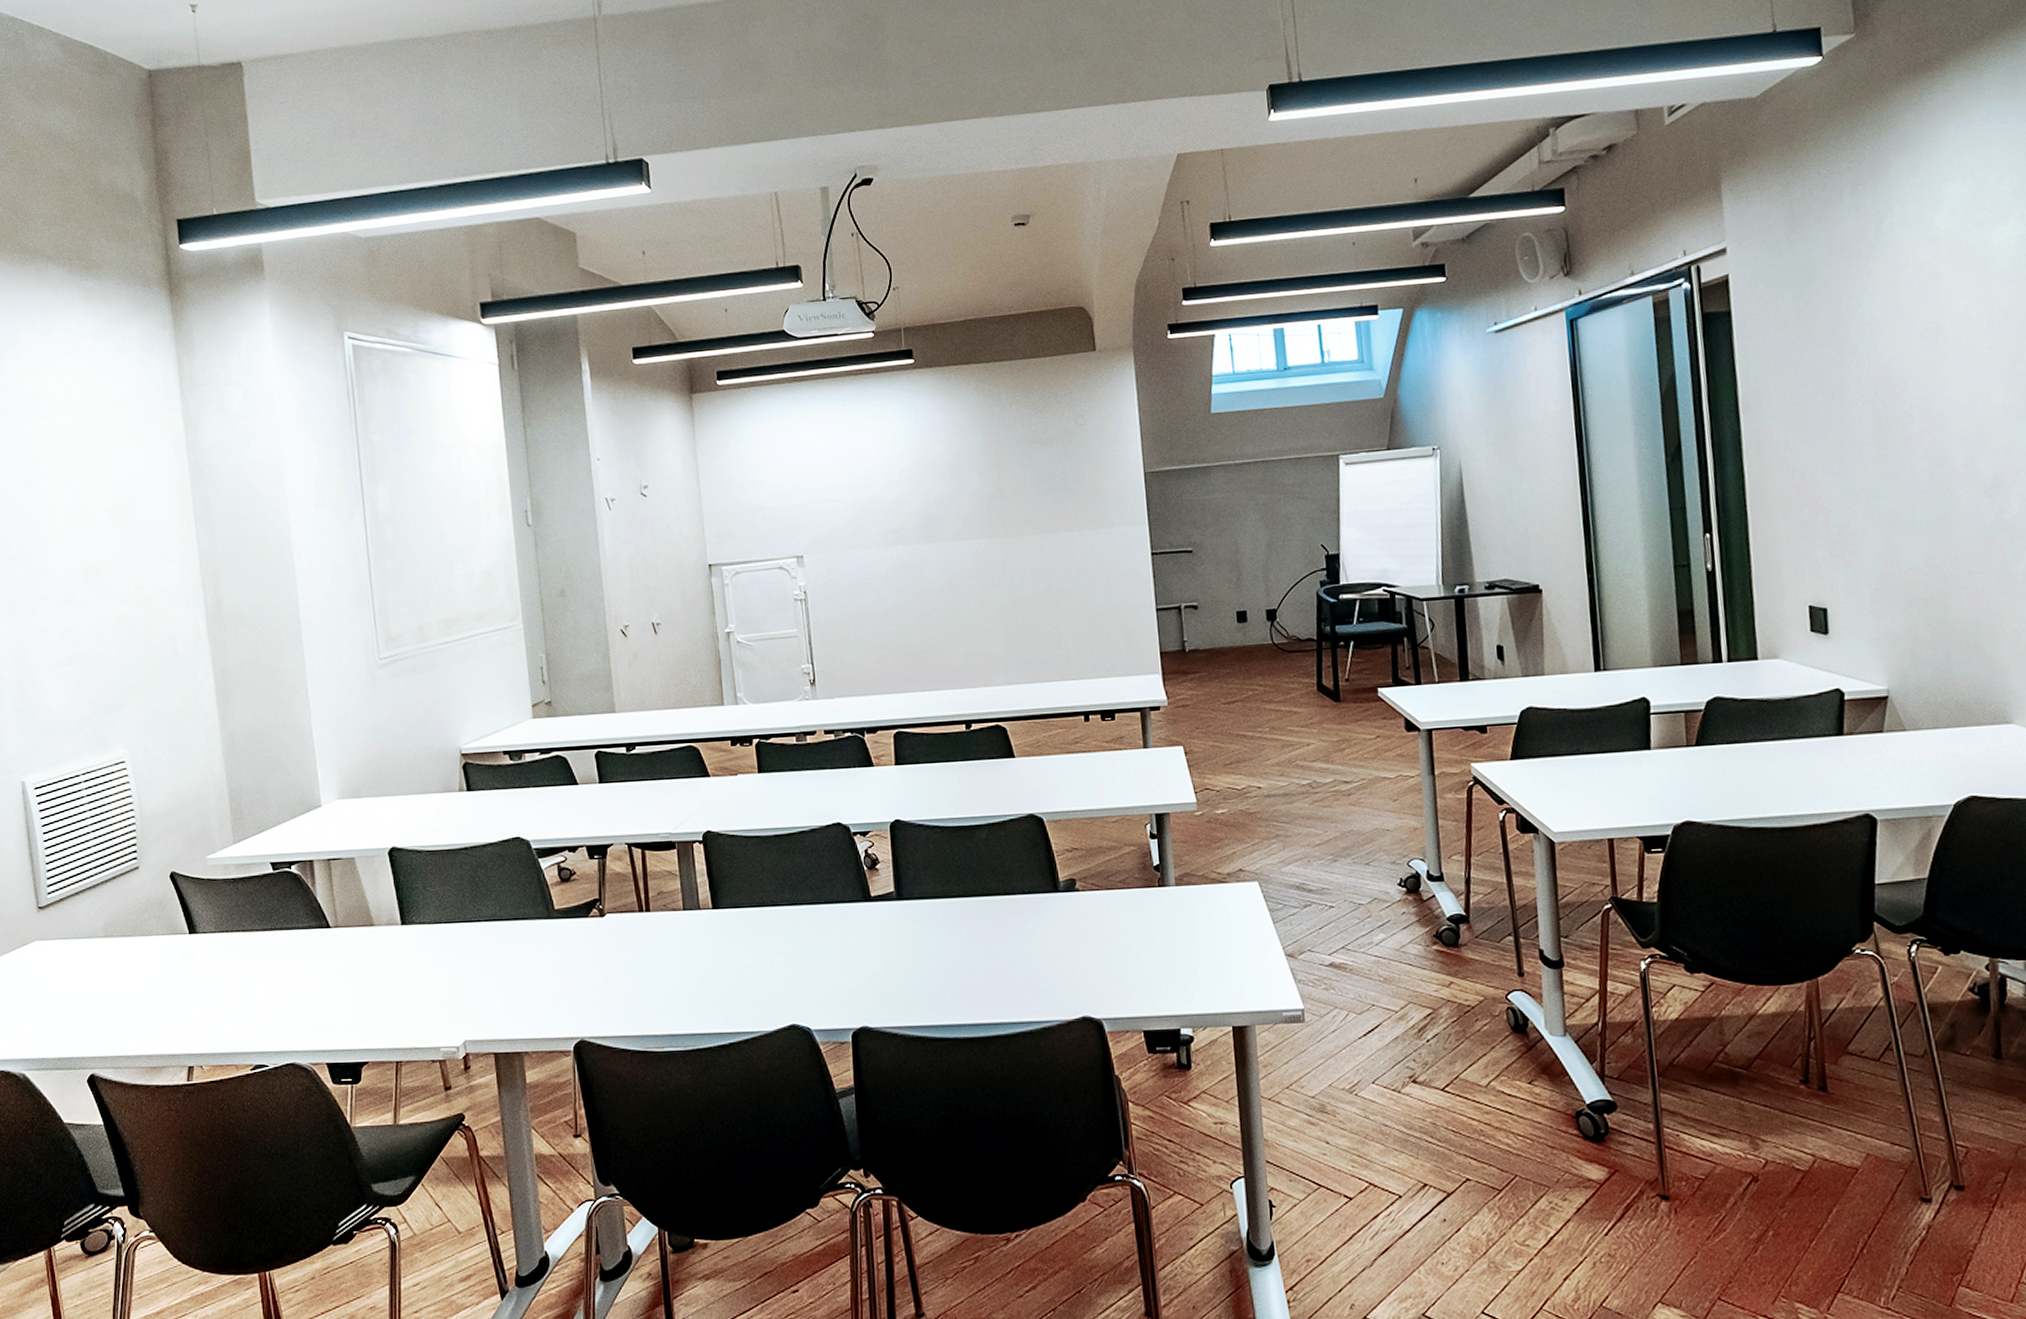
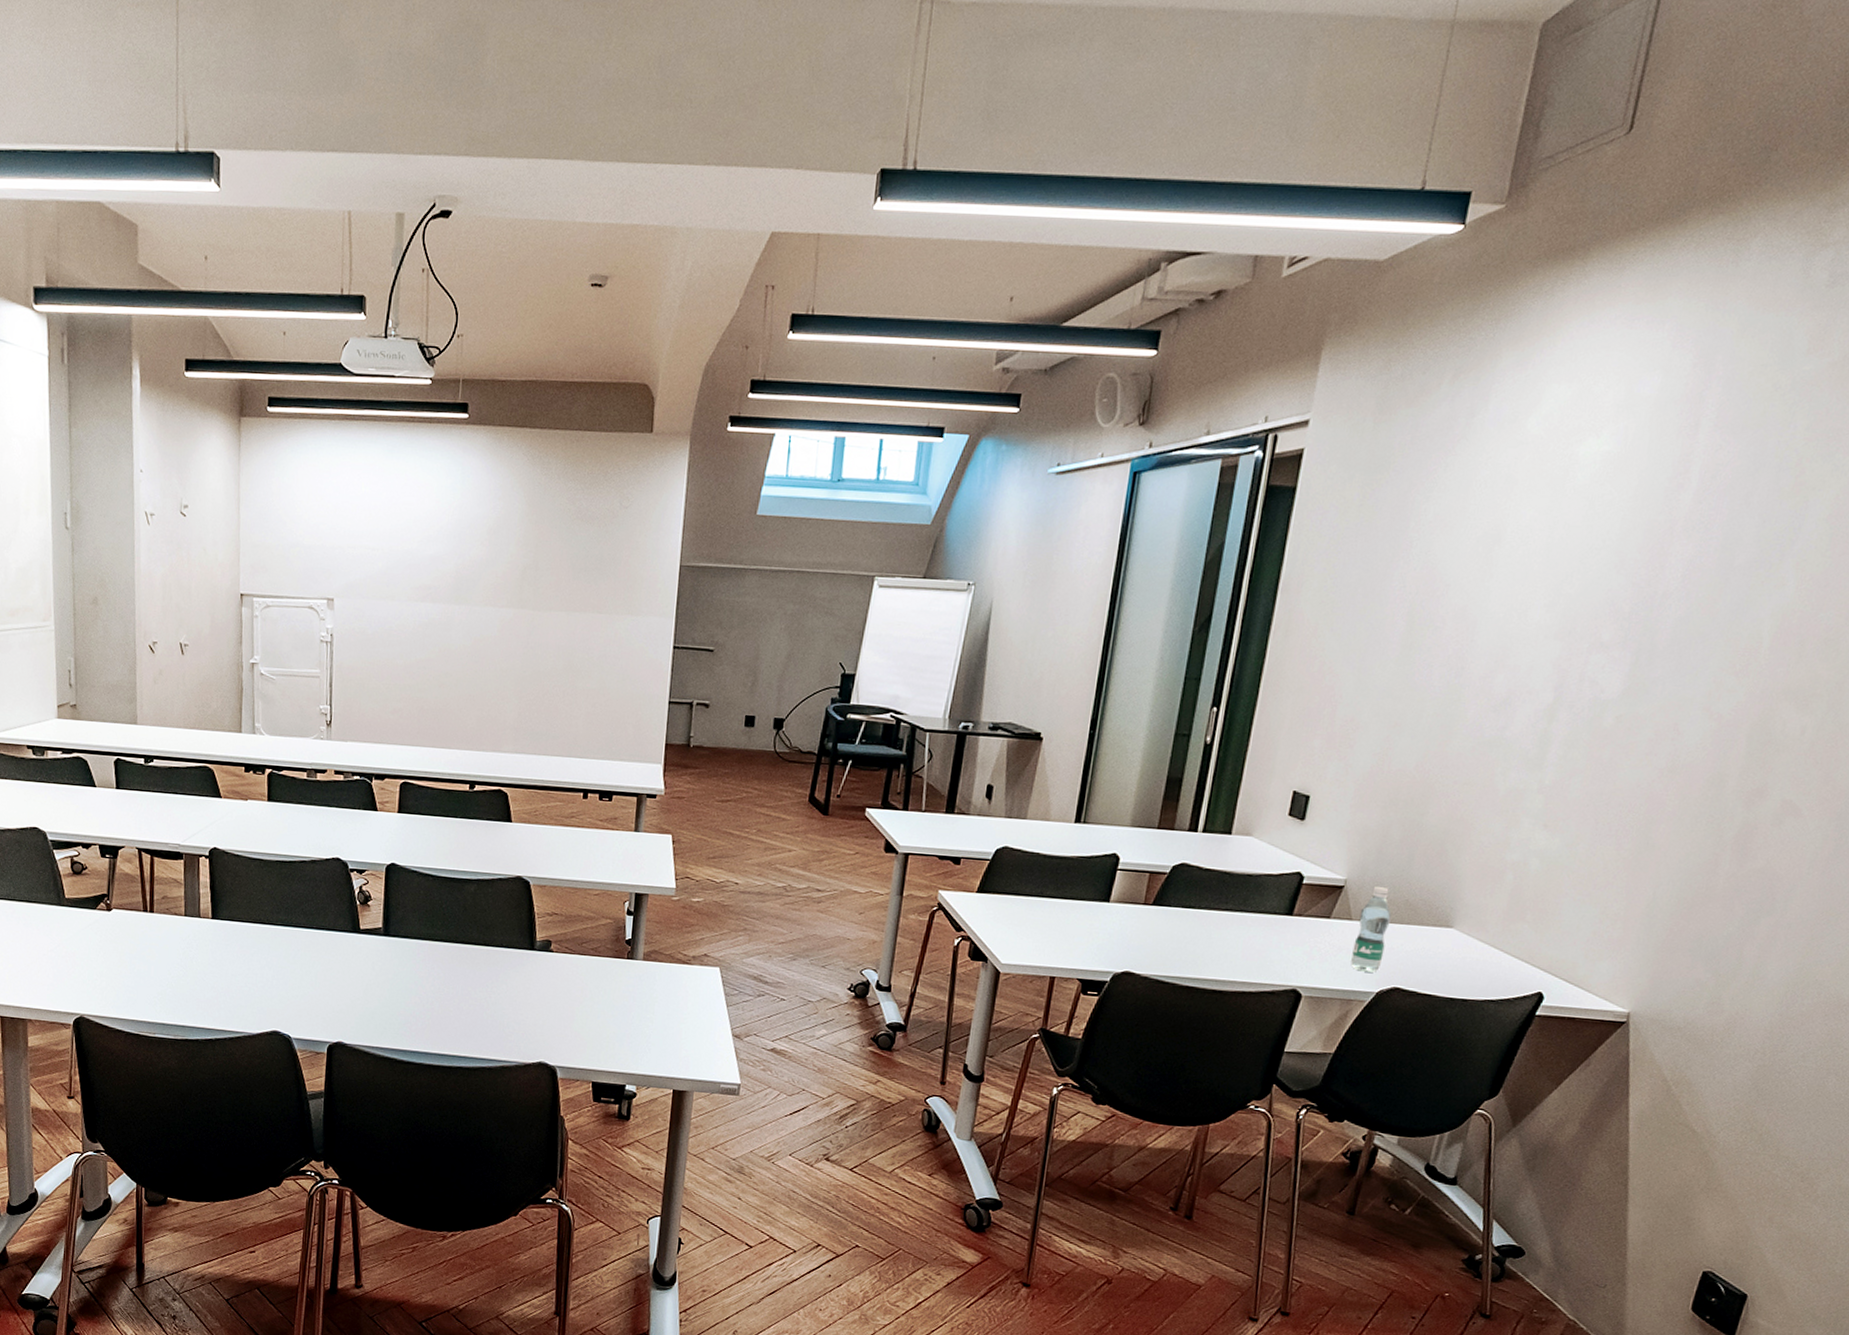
bottle: none [1912,690,1950,784] -> present [1351,885,1392,973]

